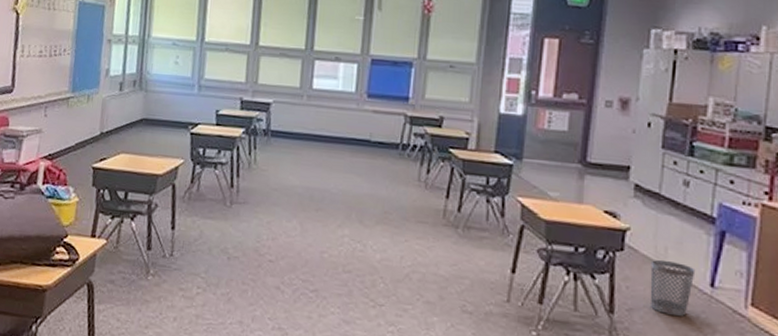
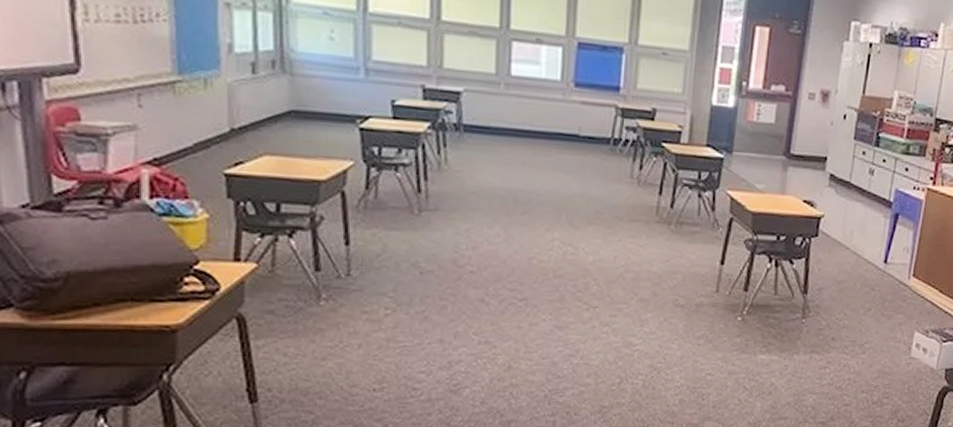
wastebasket: present [650,260,696,316] -> none [836,243,874,290]

